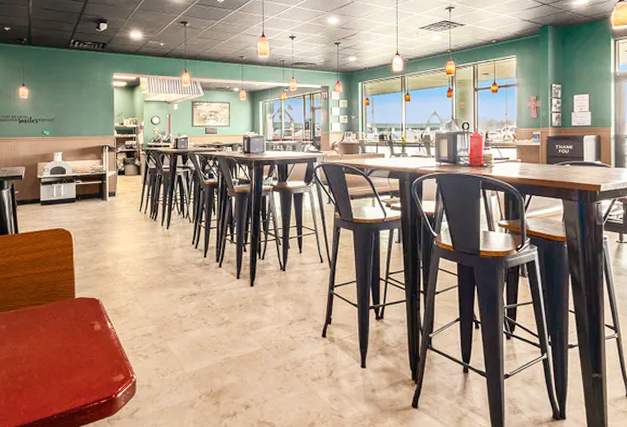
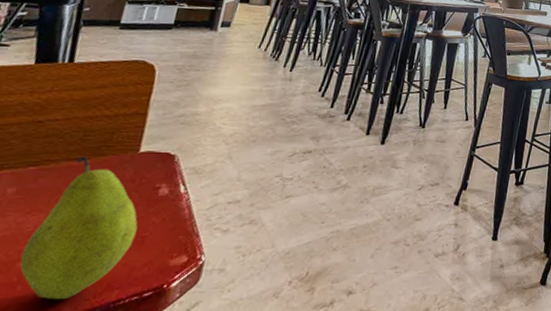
fruit: none [20,302,86,403] -> present [19,156,138,300]

